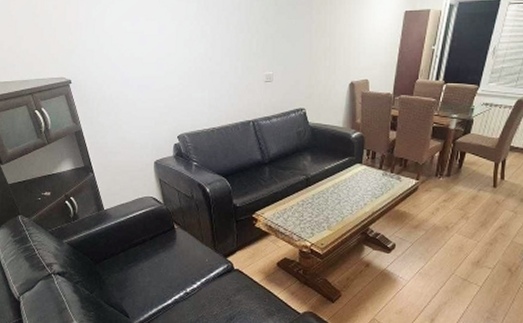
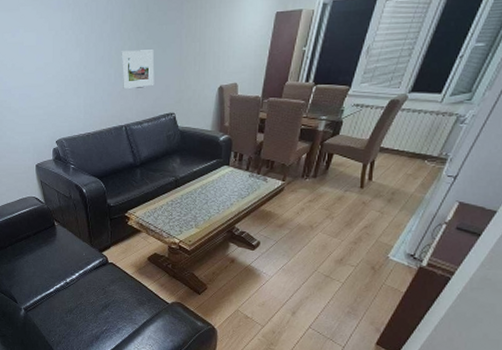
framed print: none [248,43,284,82] -> present [121,49,155,89]

